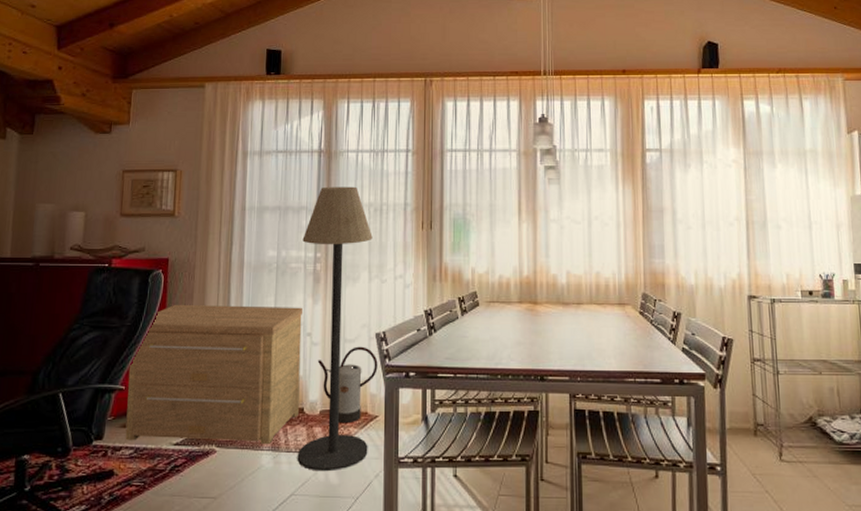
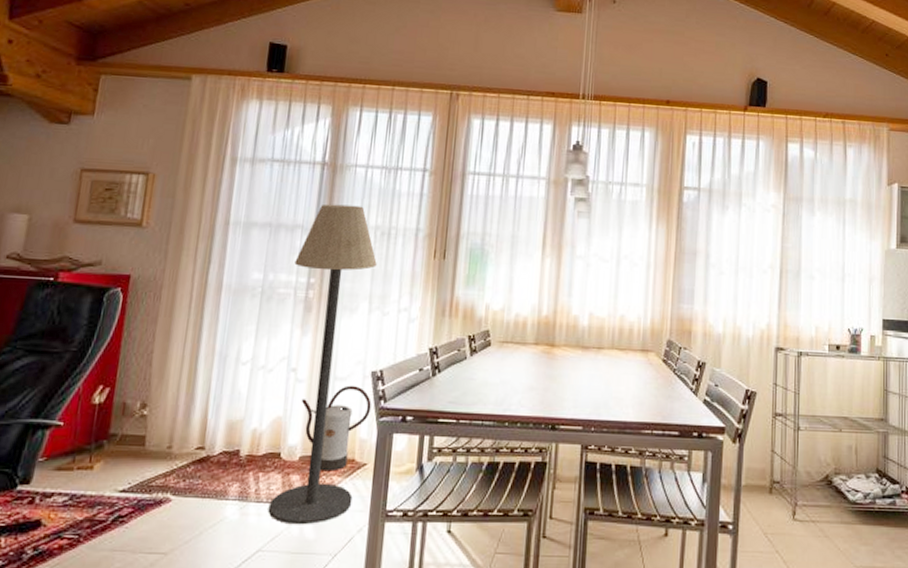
side table: present [125,304,302,444] -> none [58,328,288,493]

